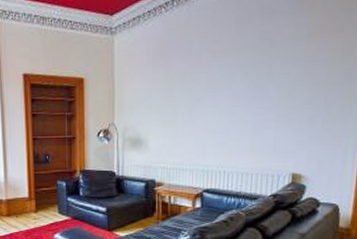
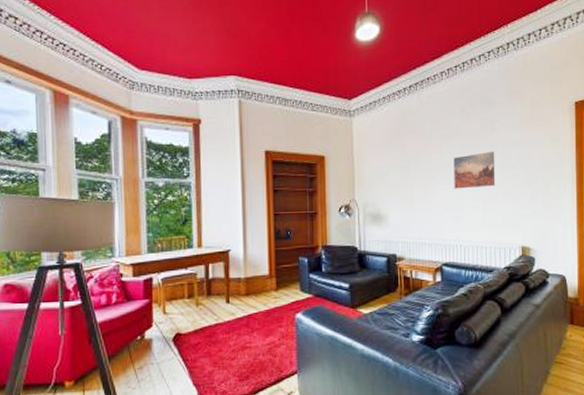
wall art: none [222,69,272,112] -> present [453,151,496,189]

